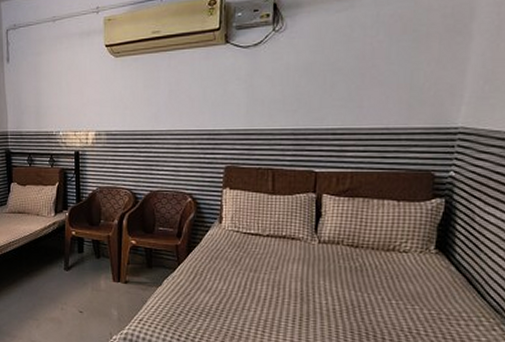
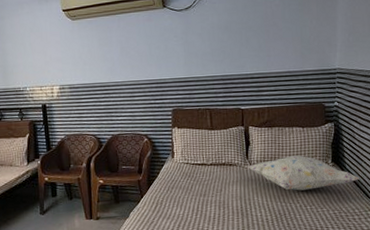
decorative pillow: none [315,235,473,280] -> present [248,155,359,191]

